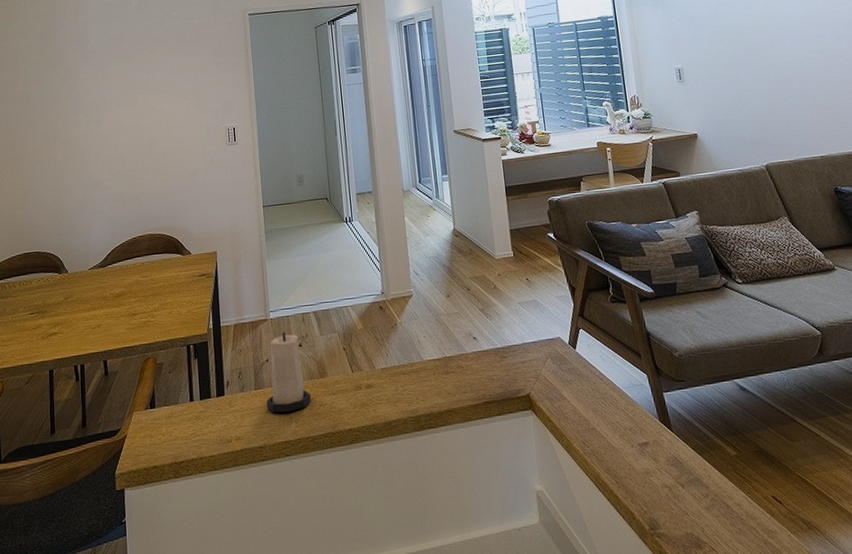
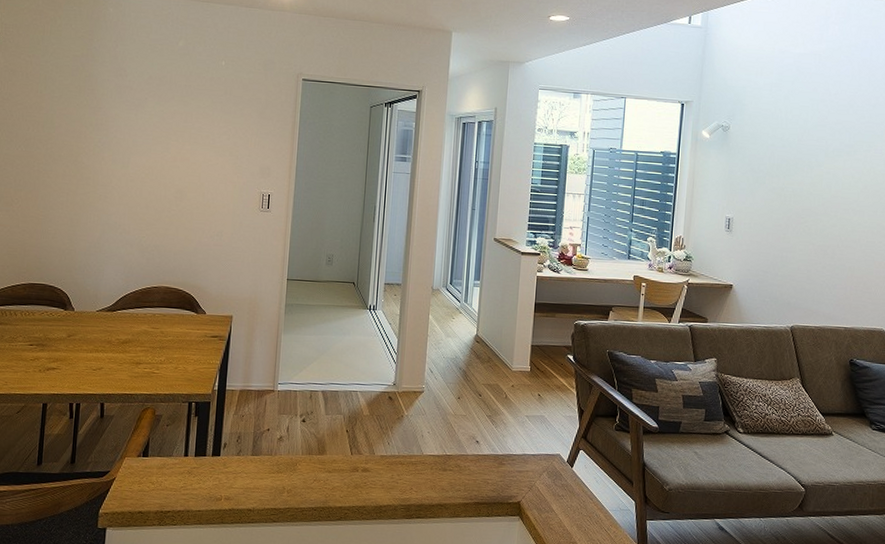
candle: present [267,331,311,413] -> none [261,404,307,482]

